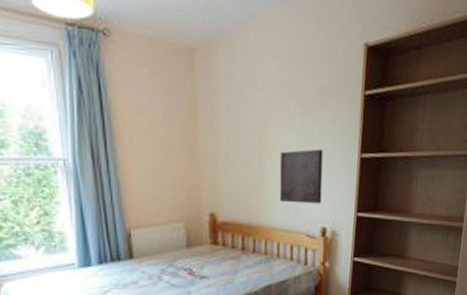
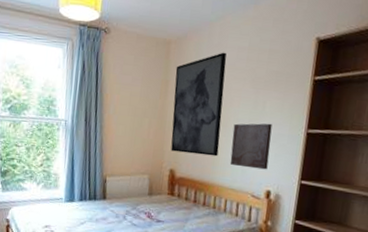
wall art: none [204,62,266,193] -> present [170,52,227,157]

